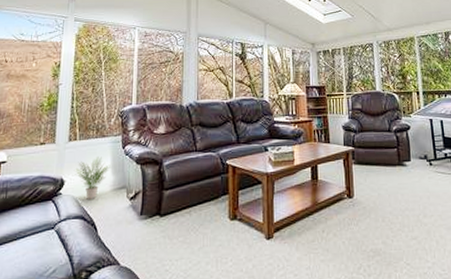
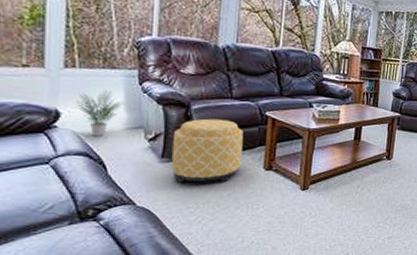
ottoman: none [148,172,208,240] -> present [171,118,243,184]

